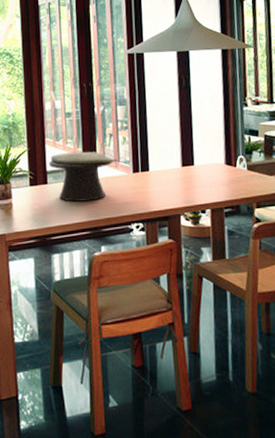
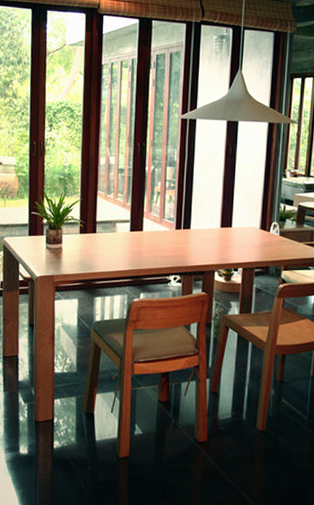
decorative bowl: present [49,151,118,202] -> none [99,205,163,252]

